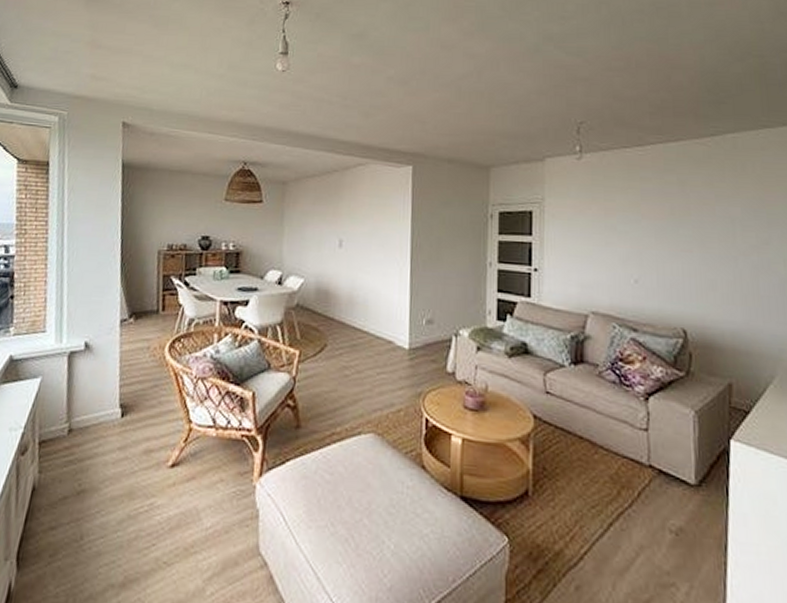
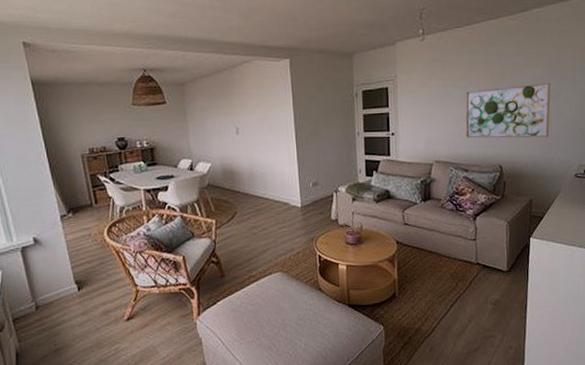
wall art: none [634,226,755,299] -> present [465,82,551,139]

